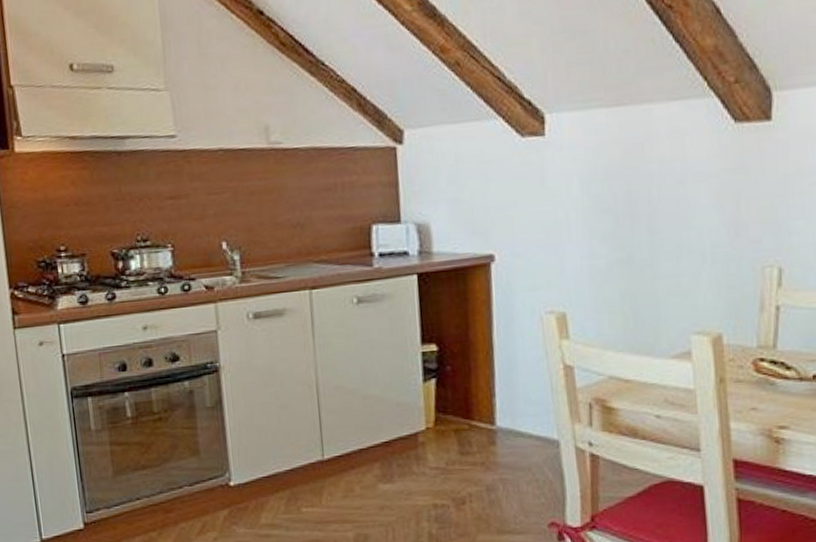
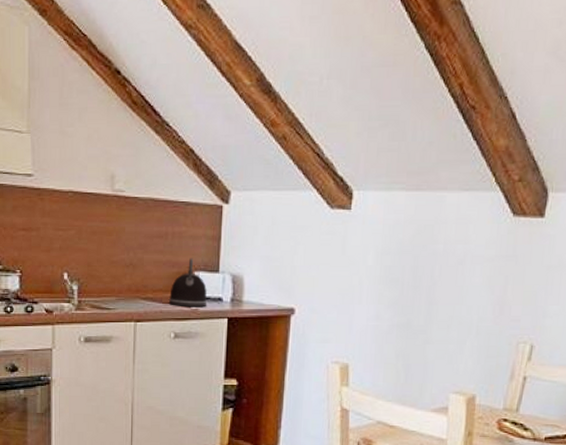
kettle: none [345,209,392,267] -> present [168,258,208,308]

